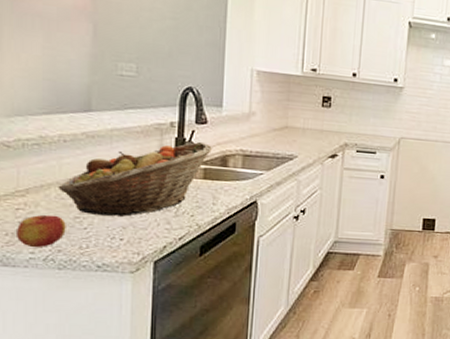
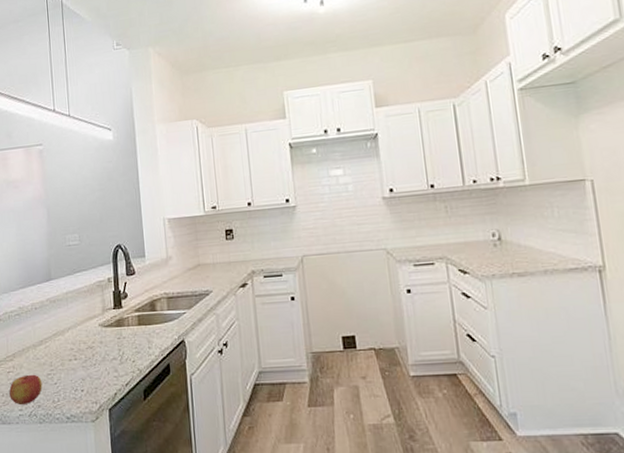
fruit basket: present [58,141,212,217] -> none [34,291,142,370]

